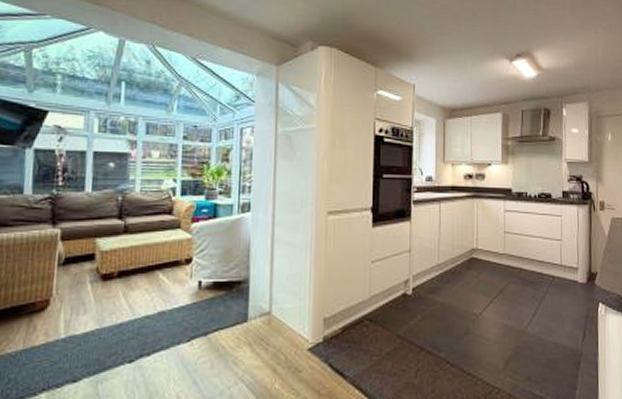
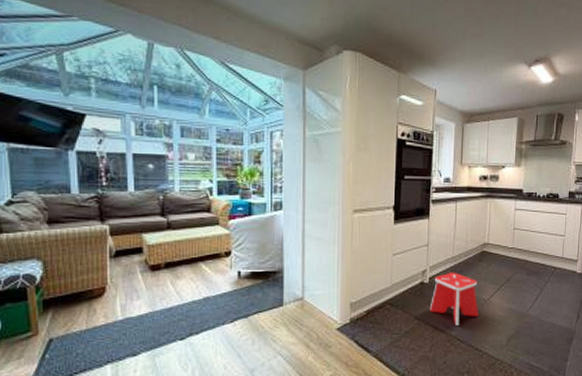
step stool: none [413,282,471,345] -> present [429,272,479,326]

